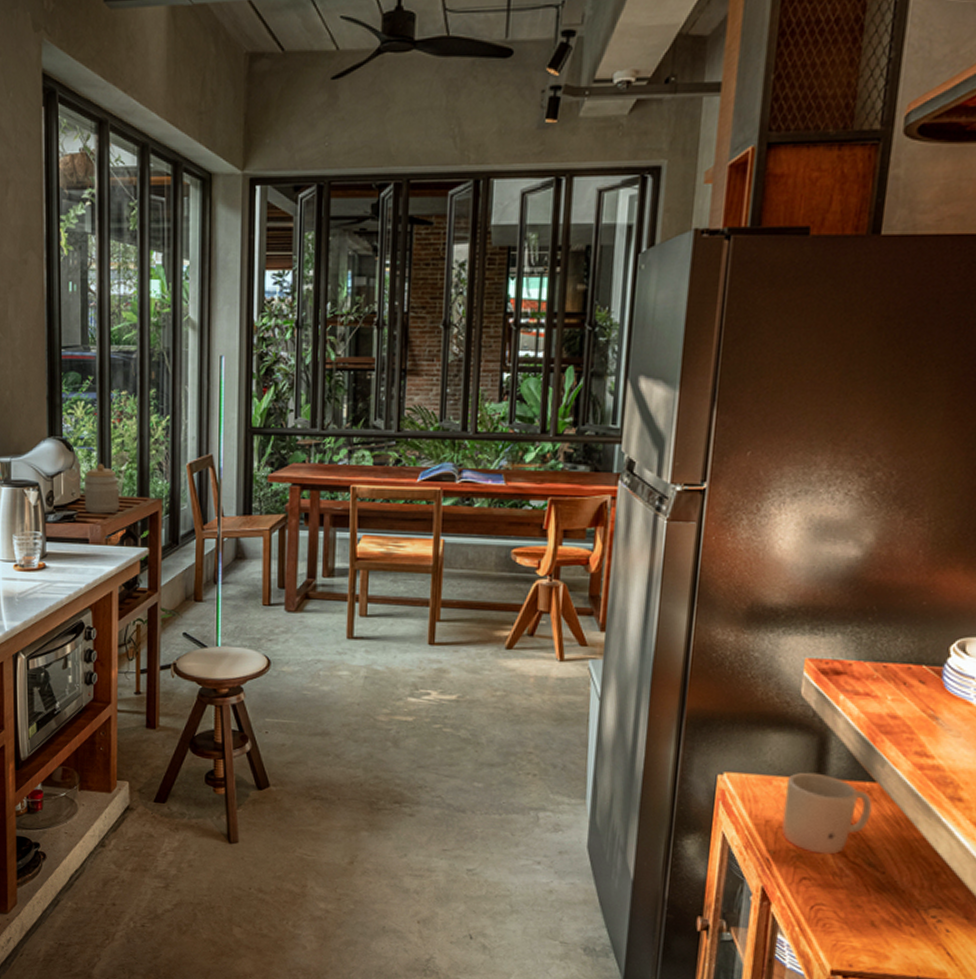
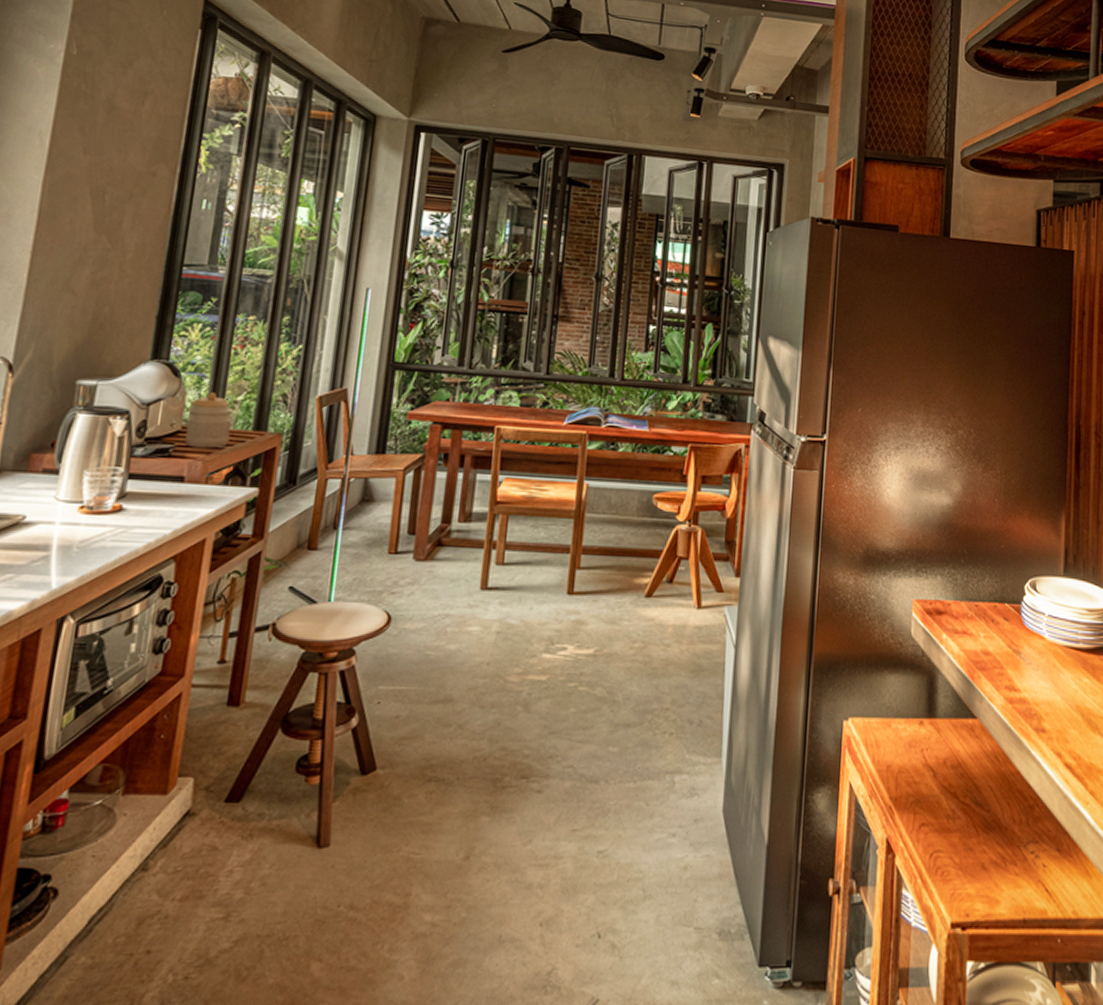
mug: present [781,772,873,855] -> none [901,712,975,797]

